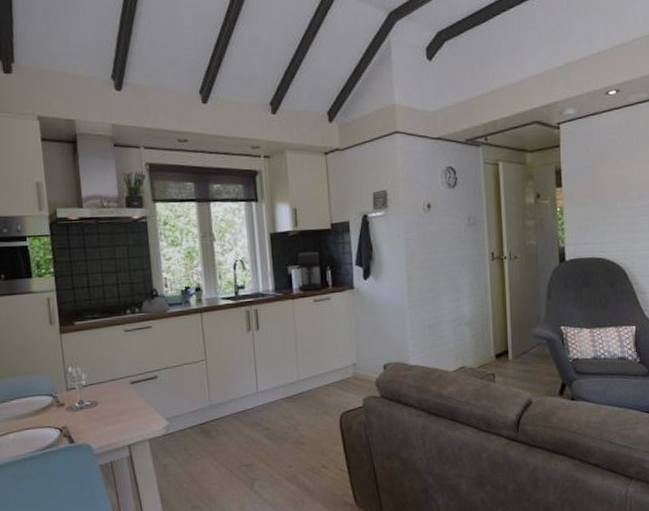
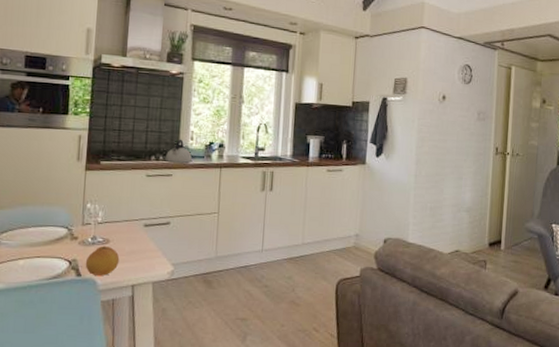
fruit: none [76,408,111,441] -> present [85,245,120,277]
coffee maker: present [297,251,322,292] -> none [315,124,339,162]

